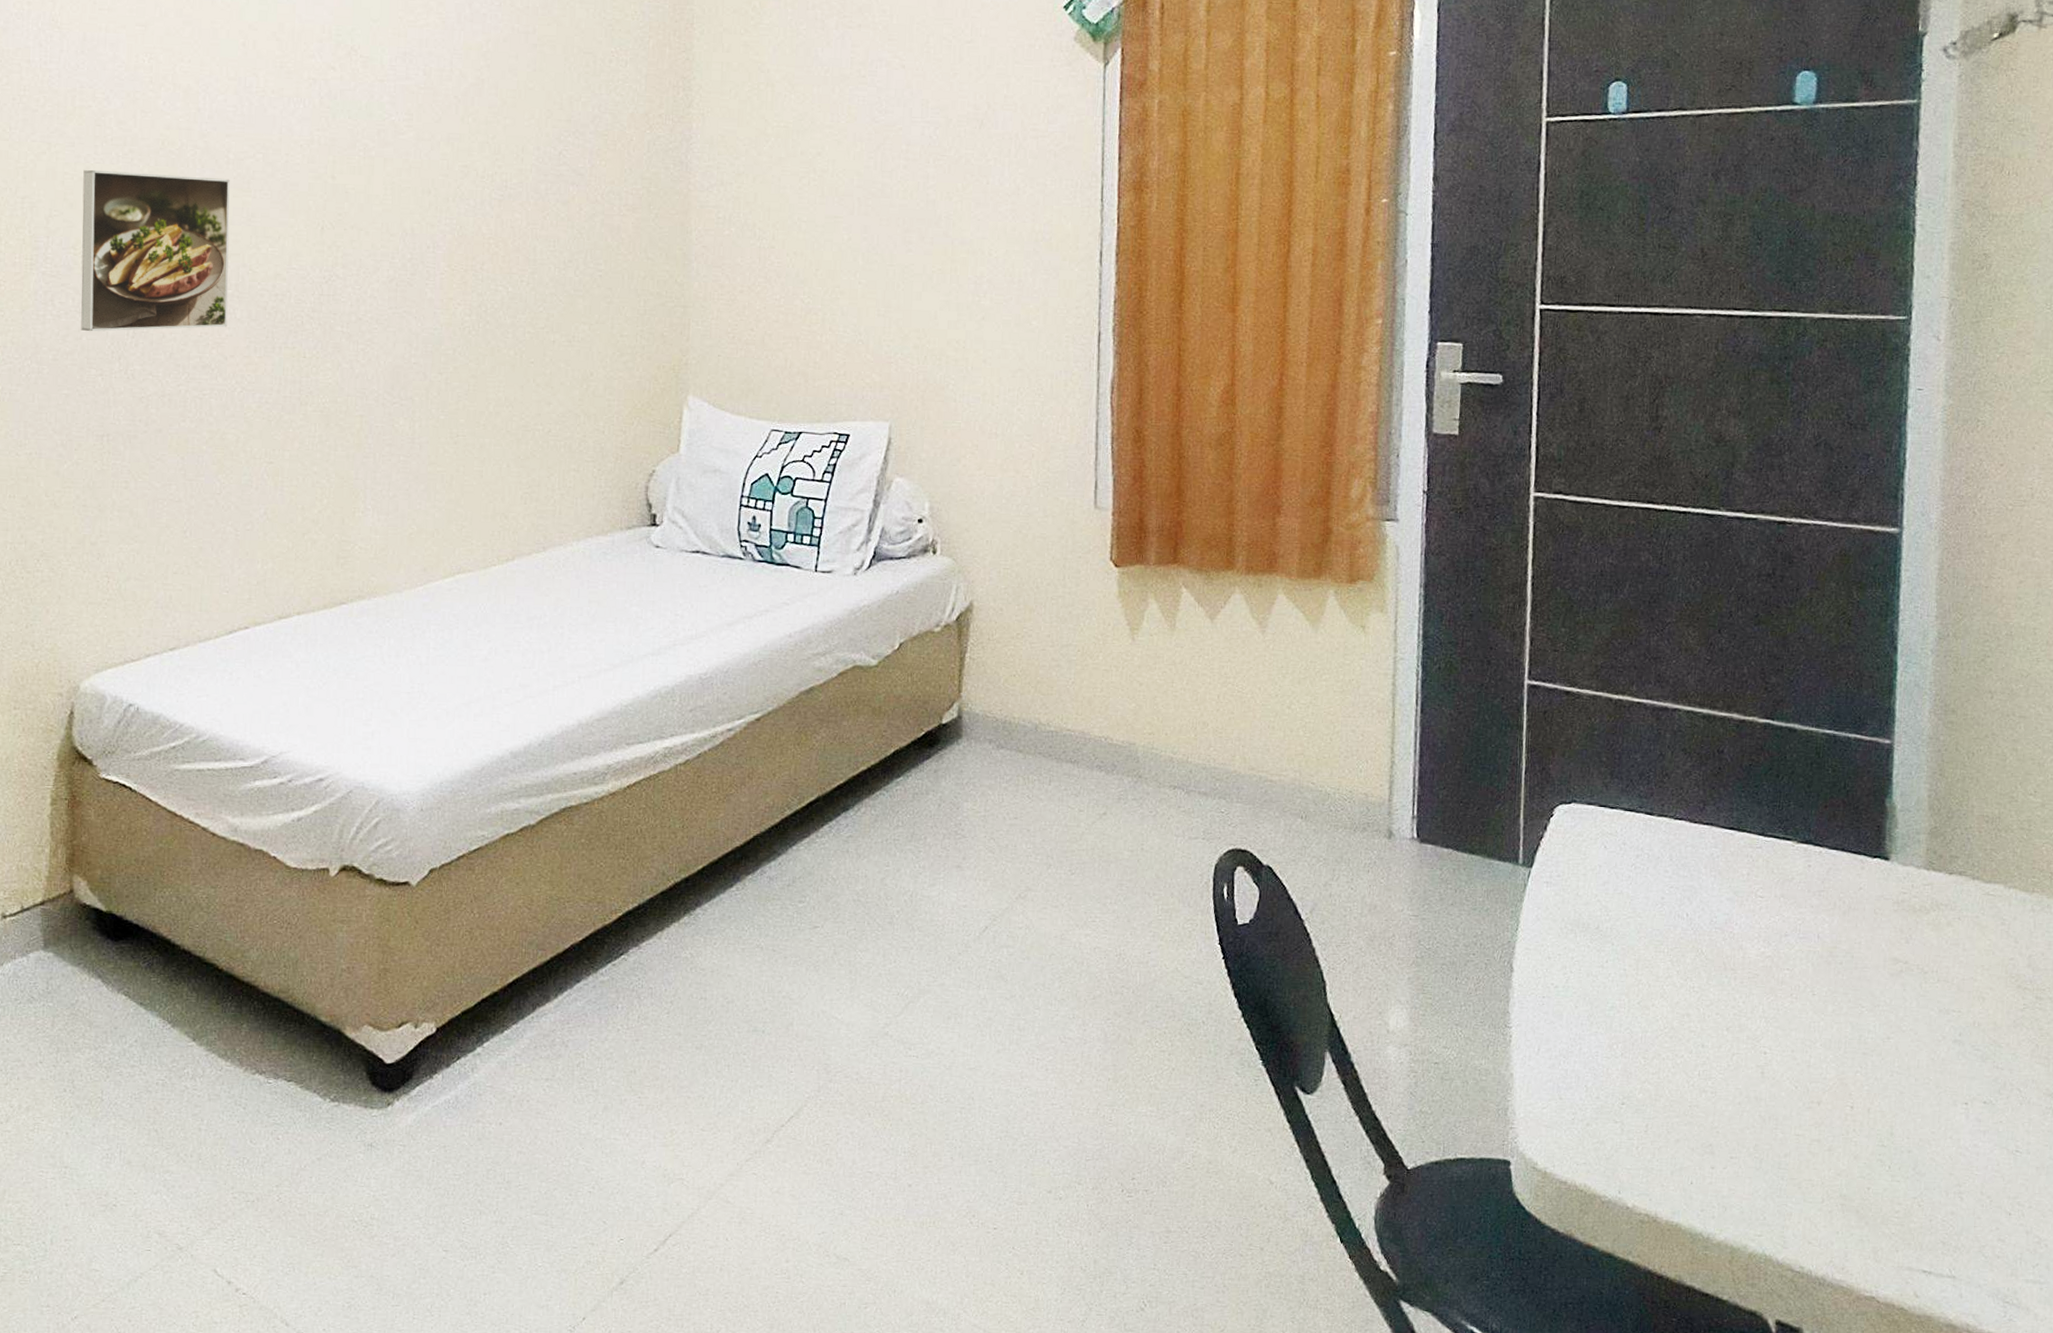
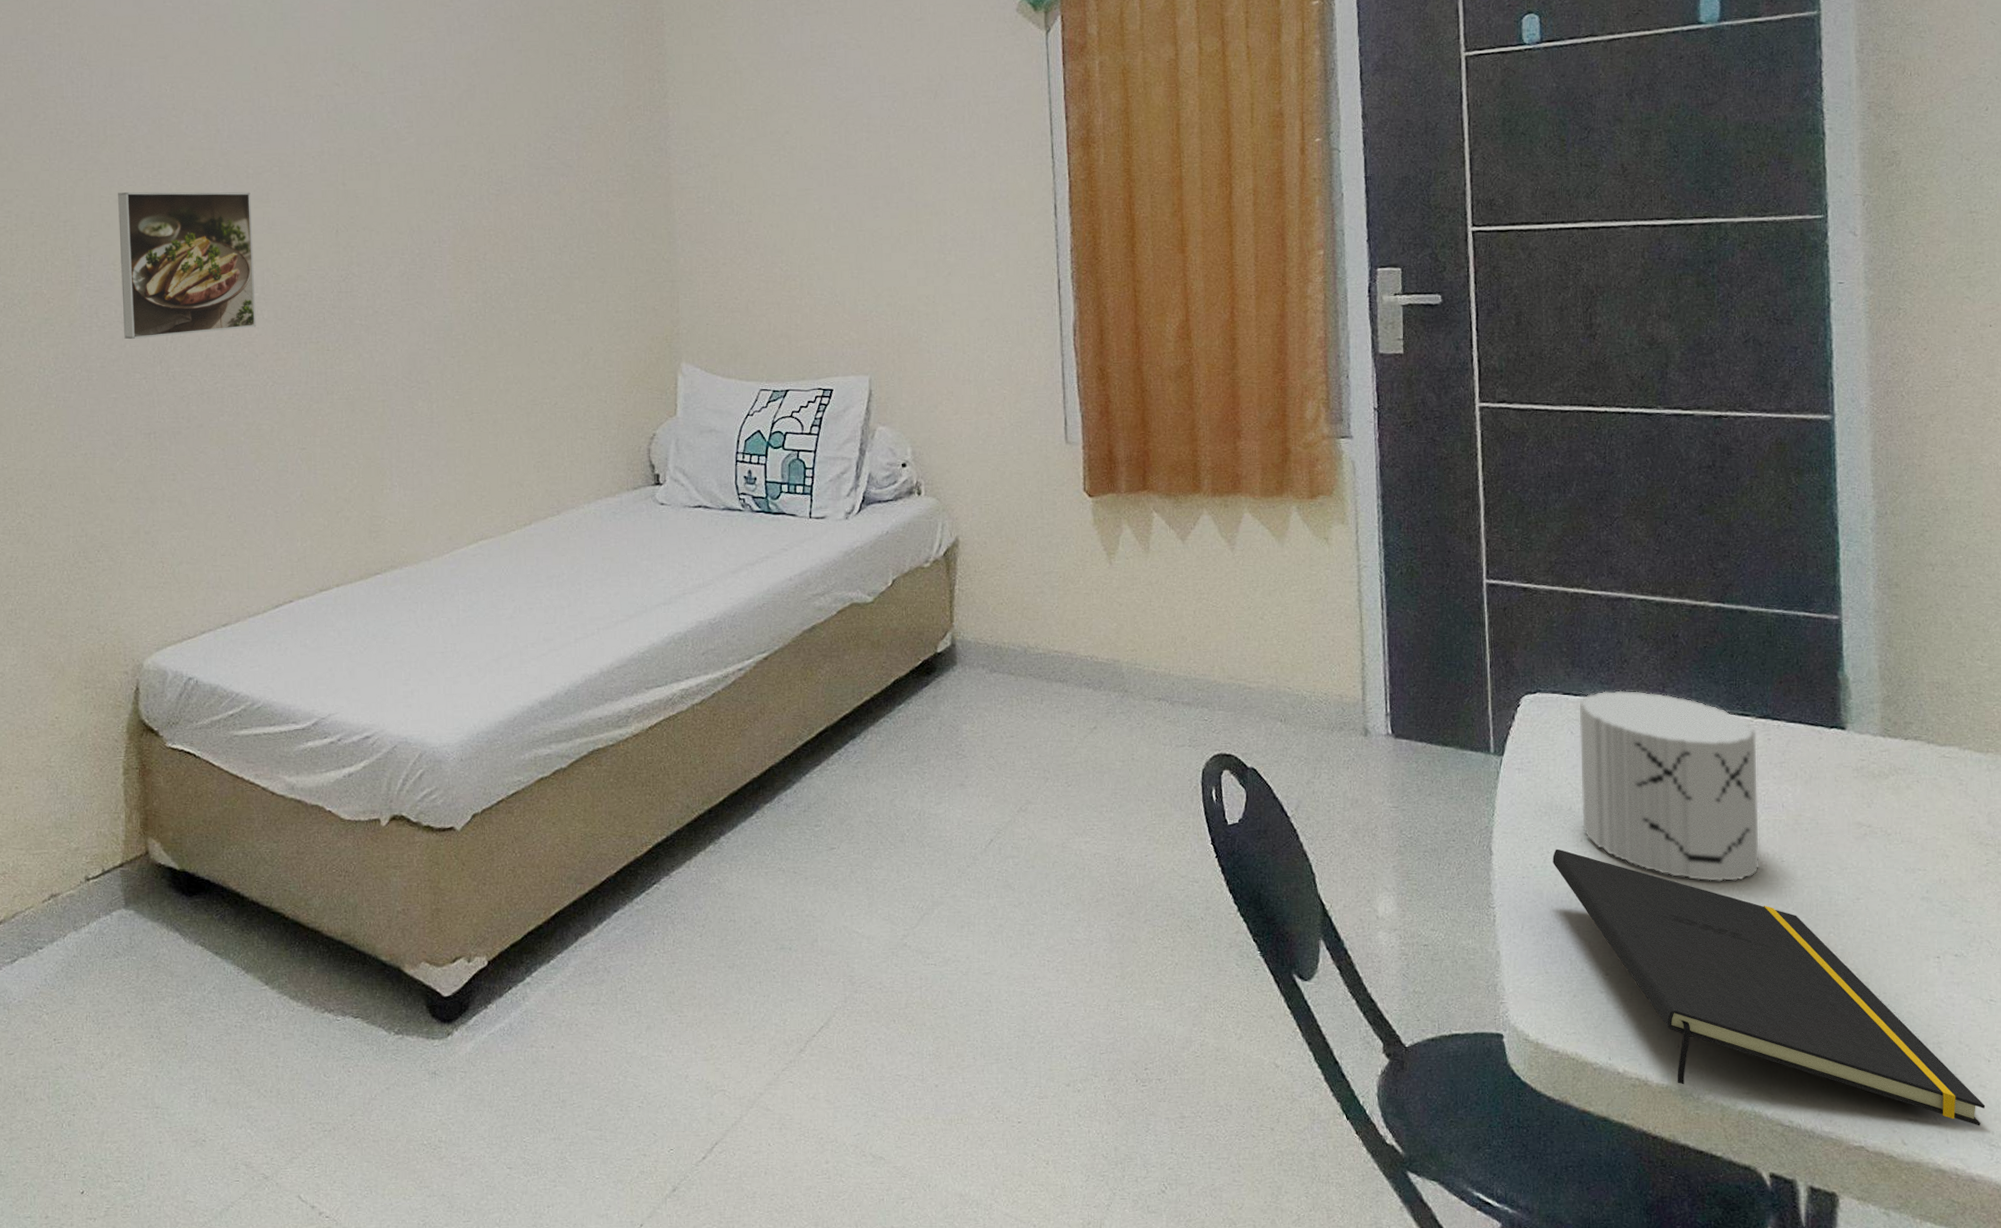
notepad: none [1575,969,2003,1282] -> present [1553,849,1986,1126]
mug: none [1609,805,1796,1013] -> present [1579,690,1759,882]

